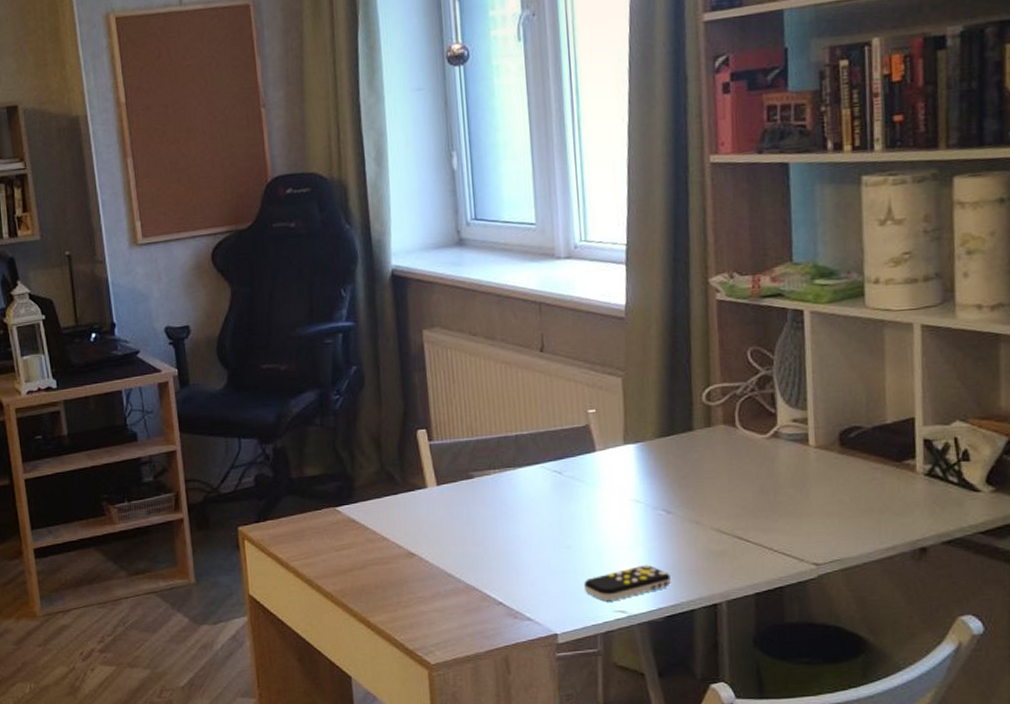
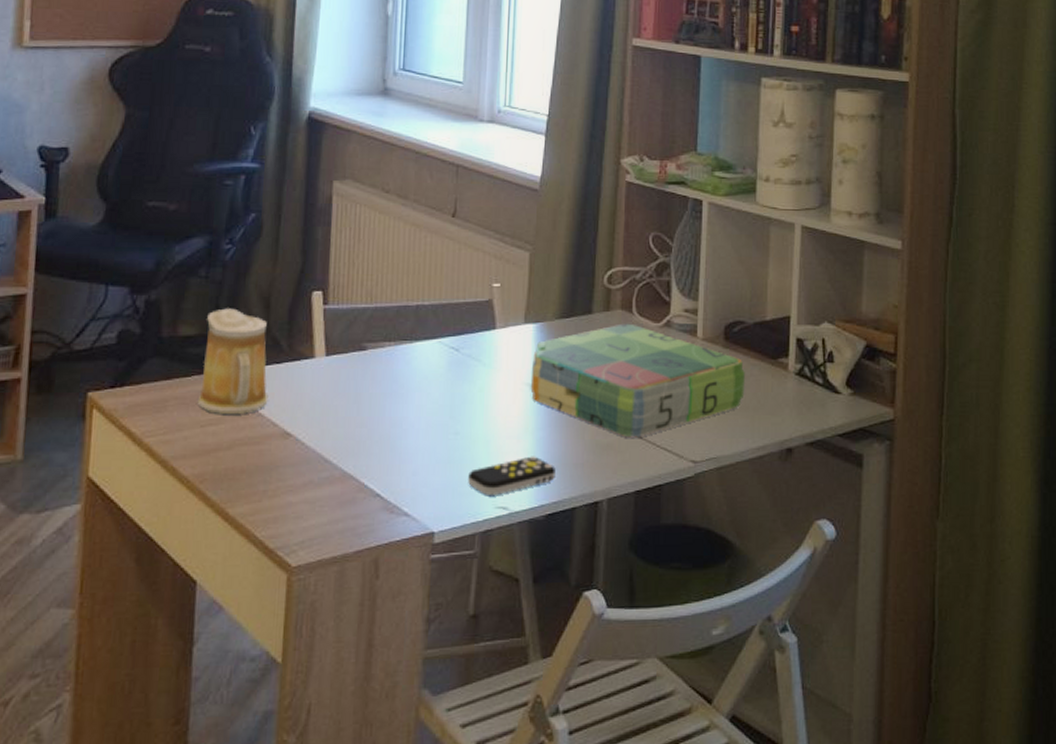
mug: none [327,450,391,540] -> present [197,308,269,414]
board game: none [636,437,867,544] -> present [530,323,745,438]

